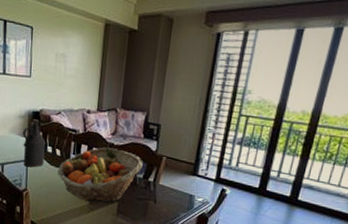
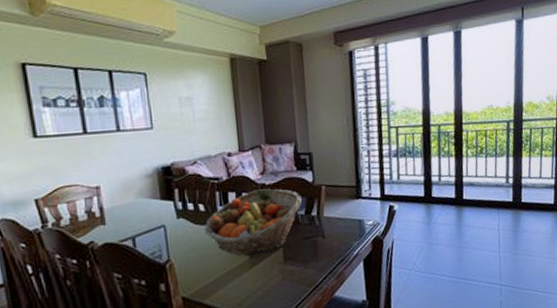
bottle: present [22,119,47,168] -> none [153,175,186,234]

